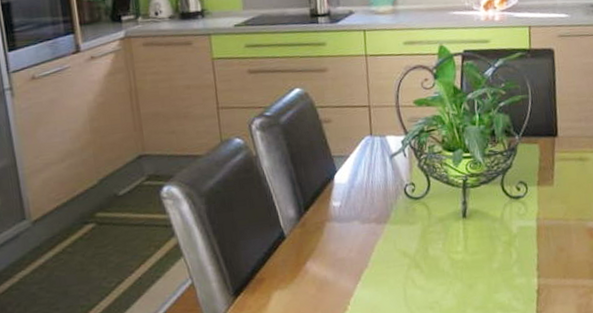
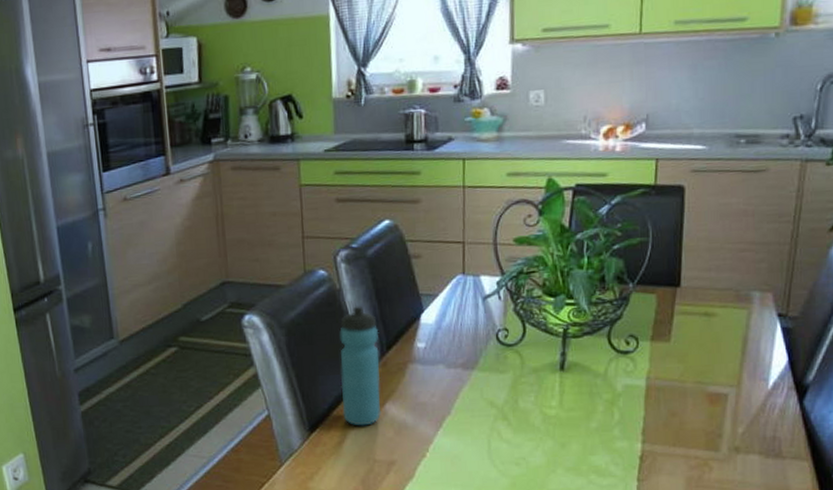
water bottle: none [258,170,303,287] -> present [339,306,382,426]

